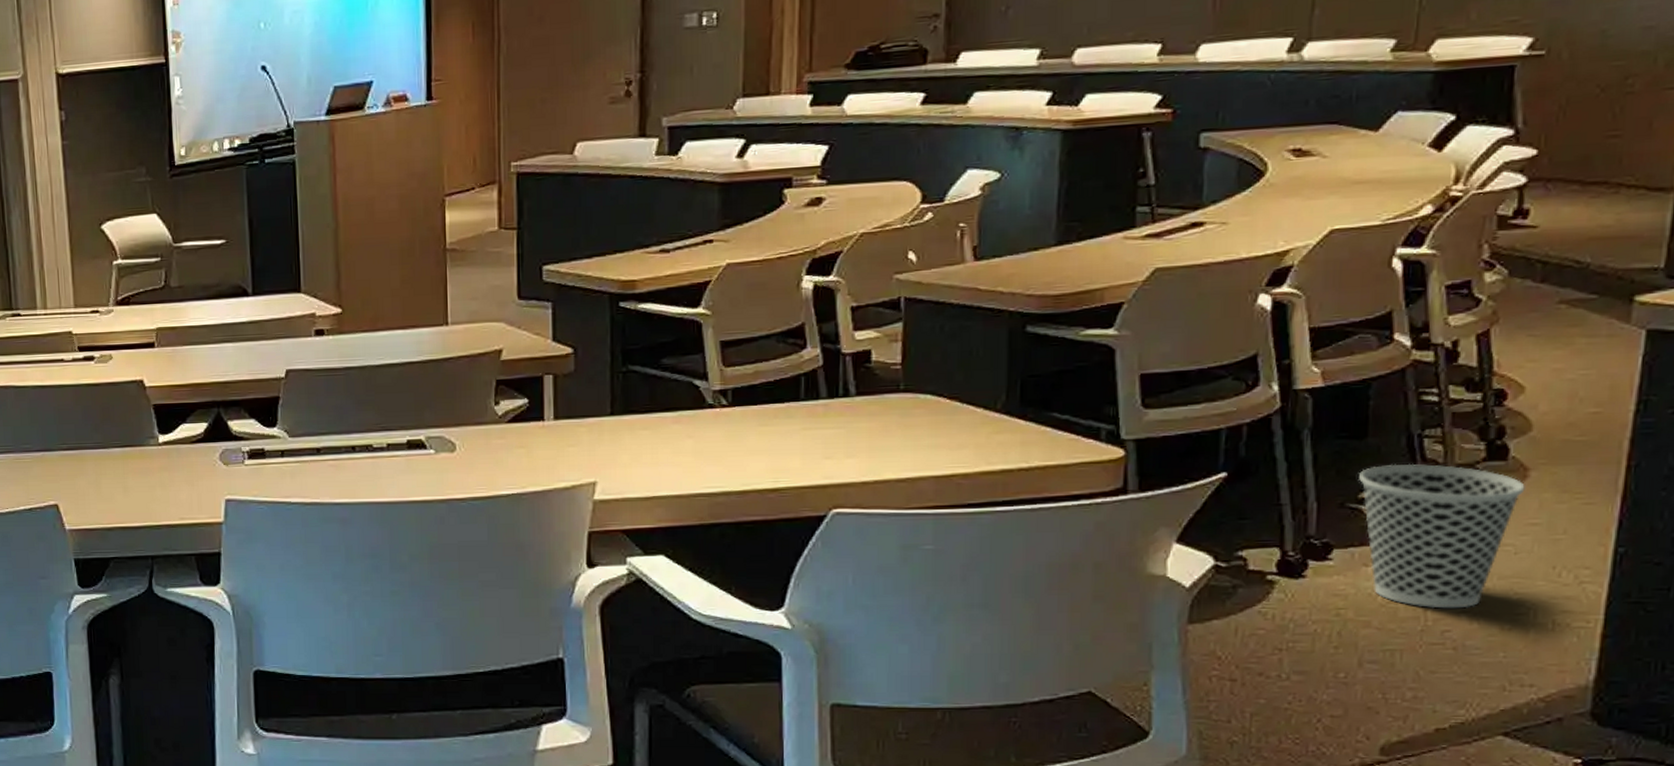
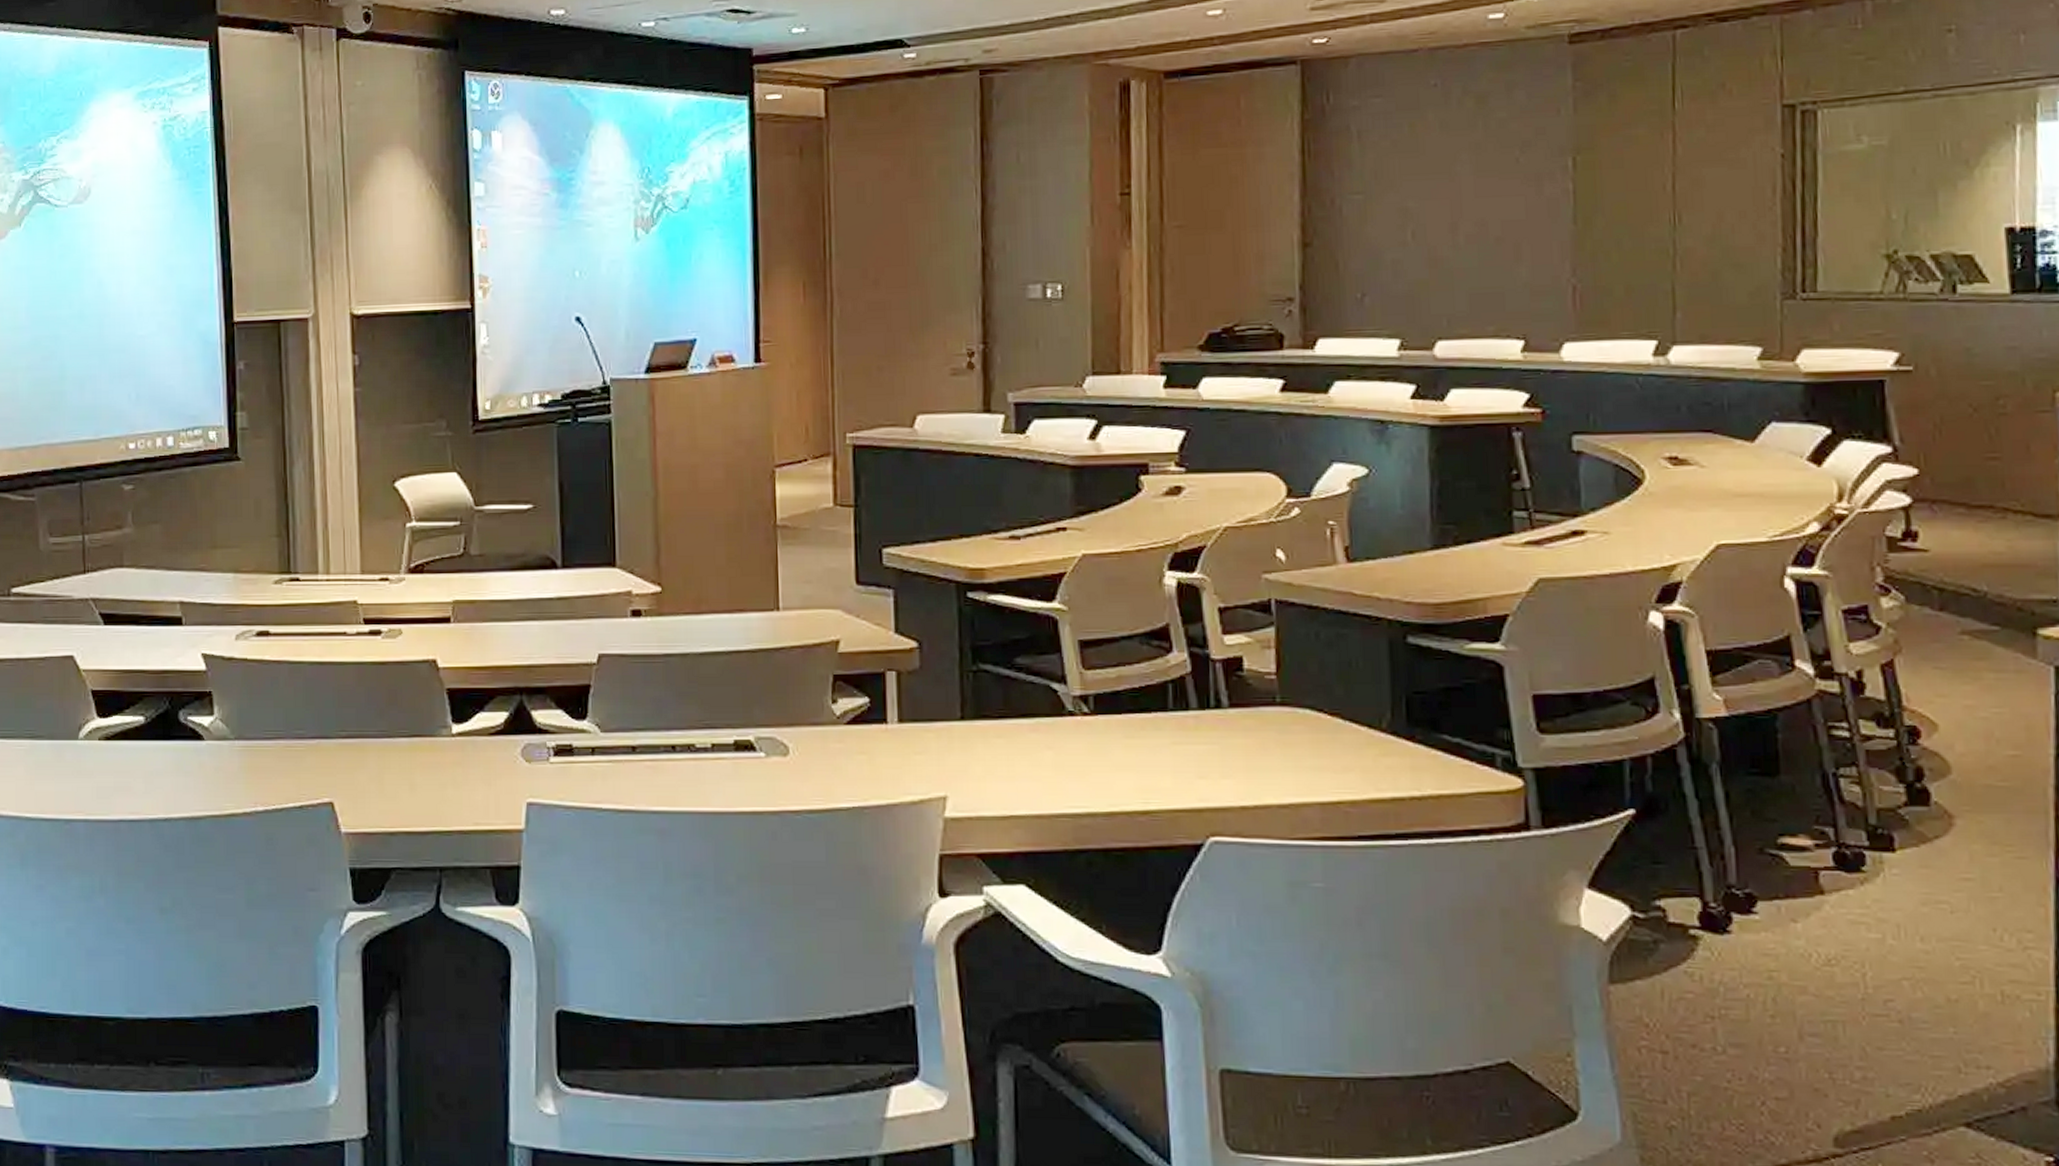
wastebasket: present [1359,463,1525,609] -> none [1776,805,1953,975]

